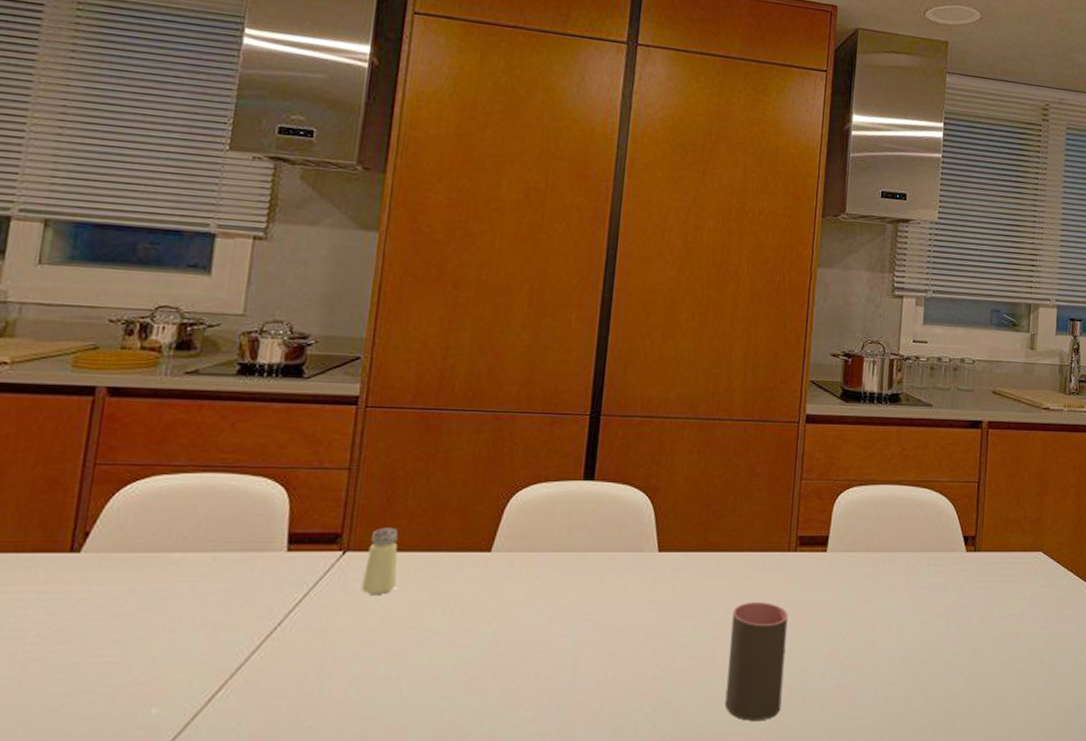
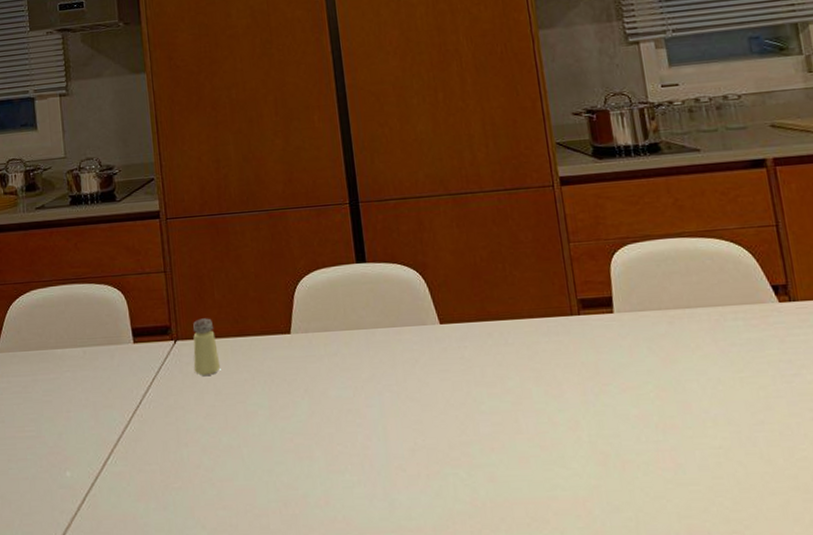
cup: present [725,602,788,721] -> none [526,367,600,486]

